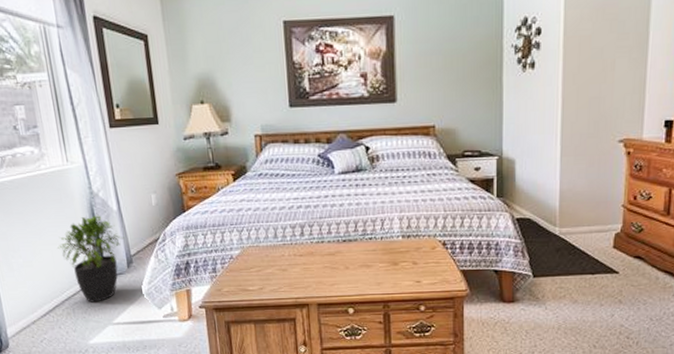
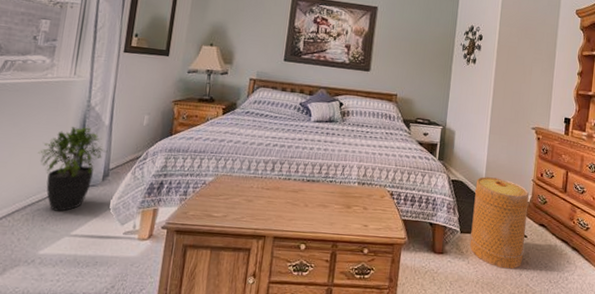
basket: none [545,209,620,311] -> present [469,177,530,269]

